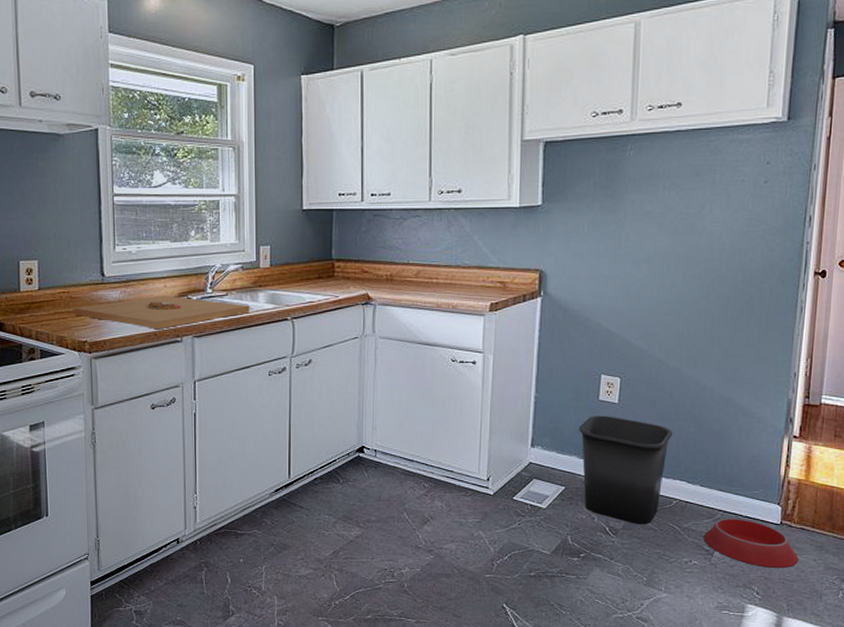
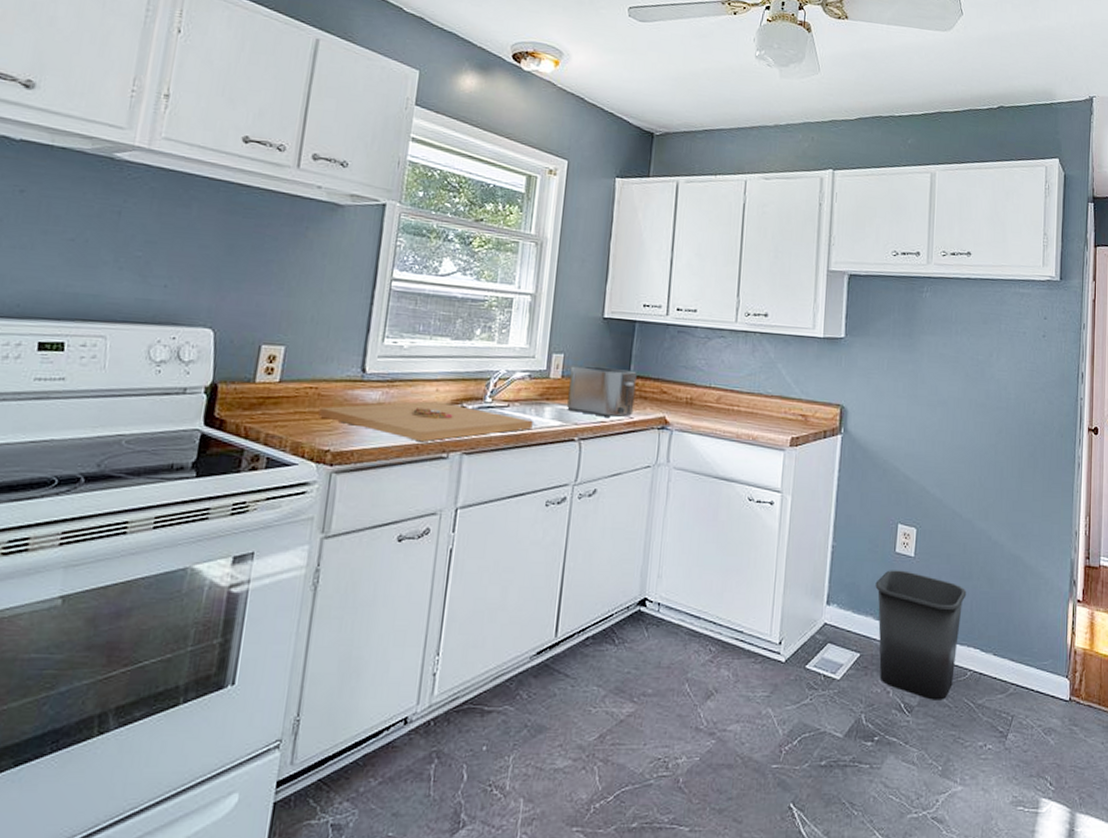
toaster: none [278,254,338,298] -> present [567,365,637,418]
pet bowl: present [703,517,799,568] -> none [997,692,1088,753]

